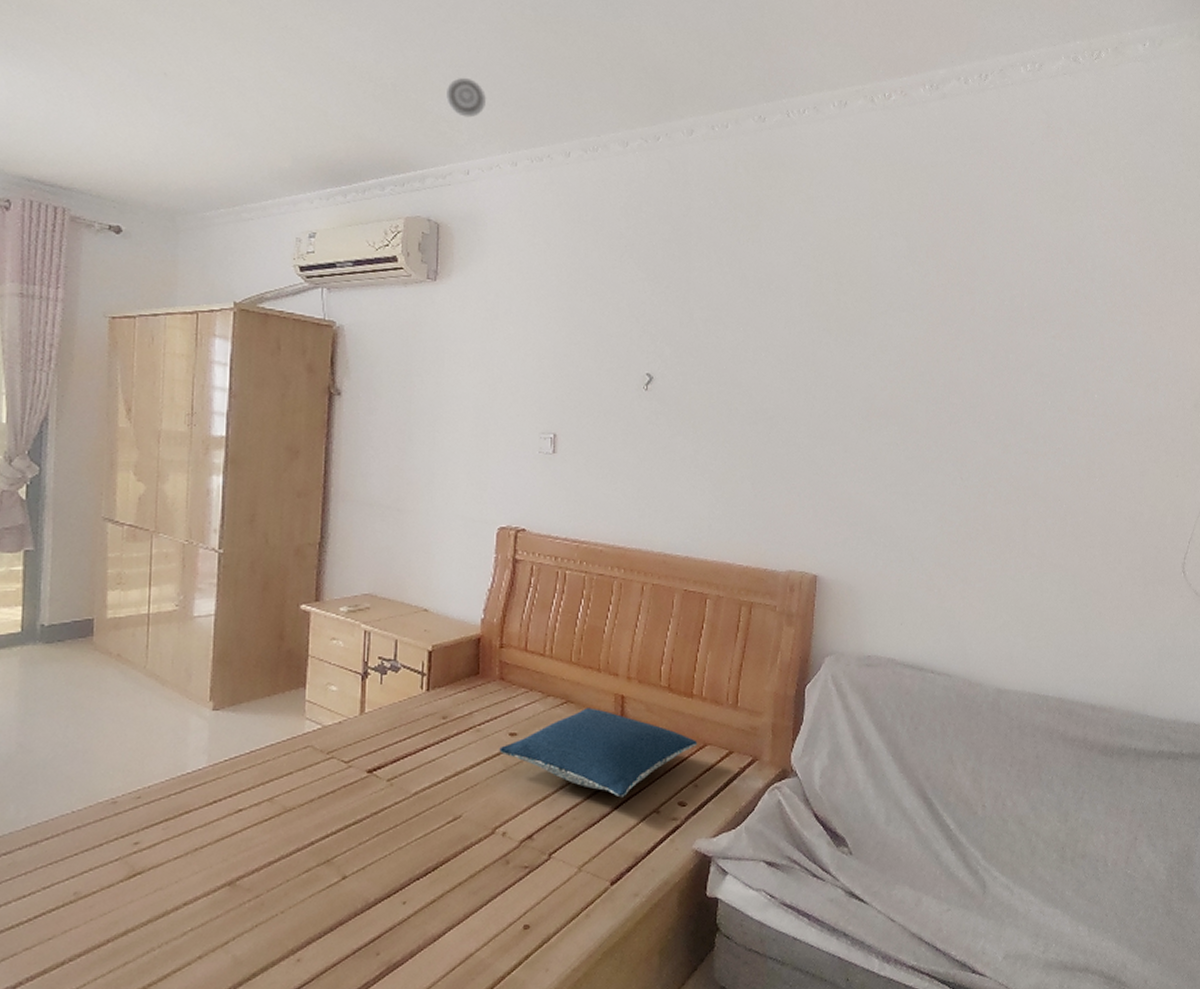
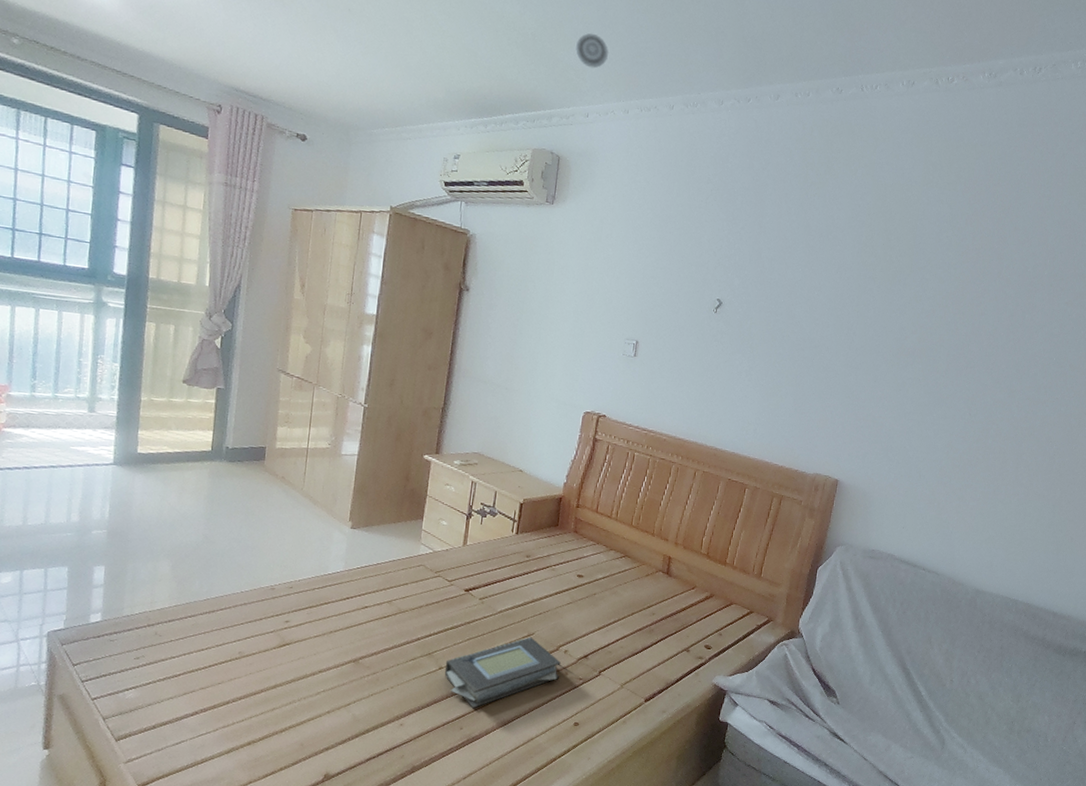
book: none [349,821,500,925] -> present [444,636,561,708]
pillow: present [499,707,698,798] -> none [568,562,726,636]

